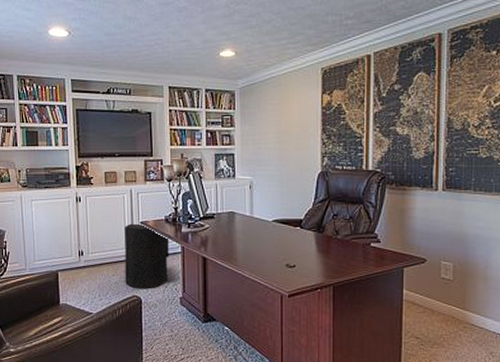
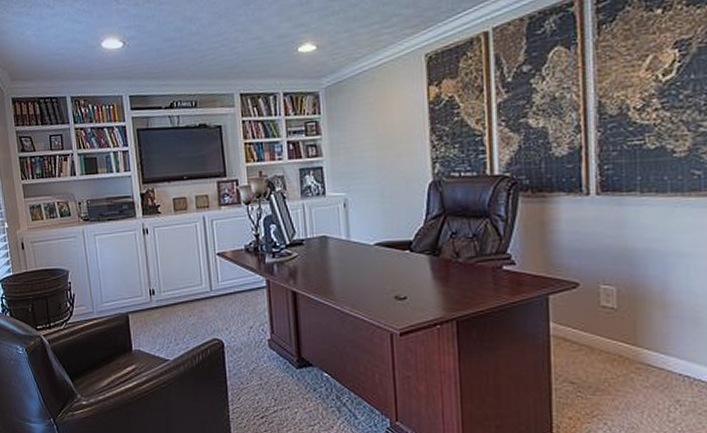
trash can: present [125,223,169,289] -> none [199,255,253,331]

